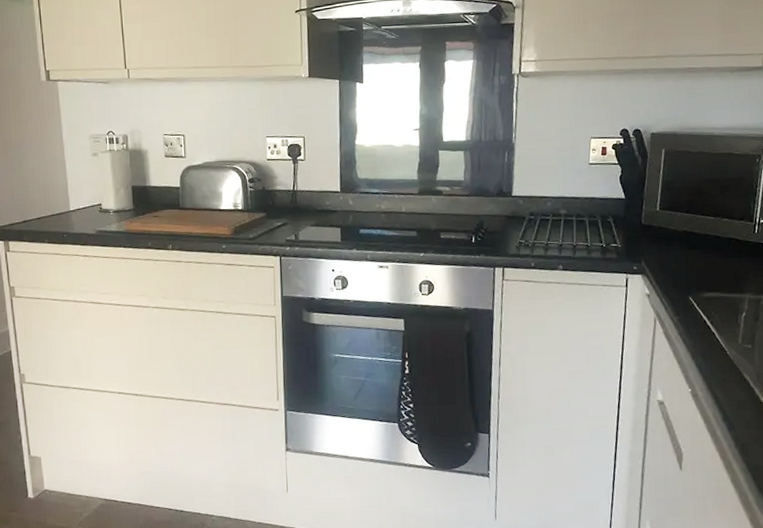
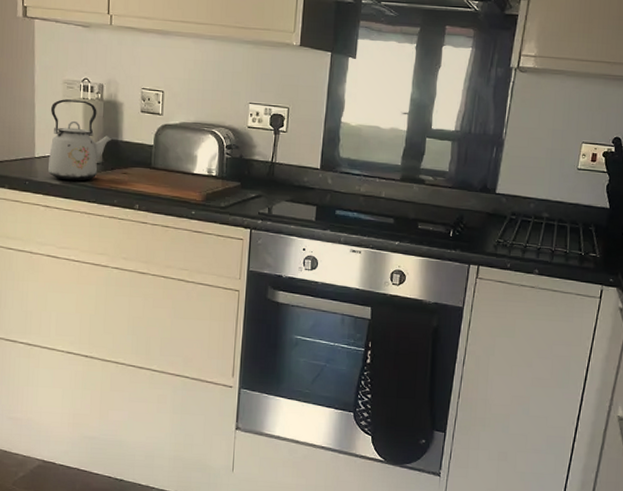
kettle: none [80,152,141,230] -> present [47,99,113,181]

